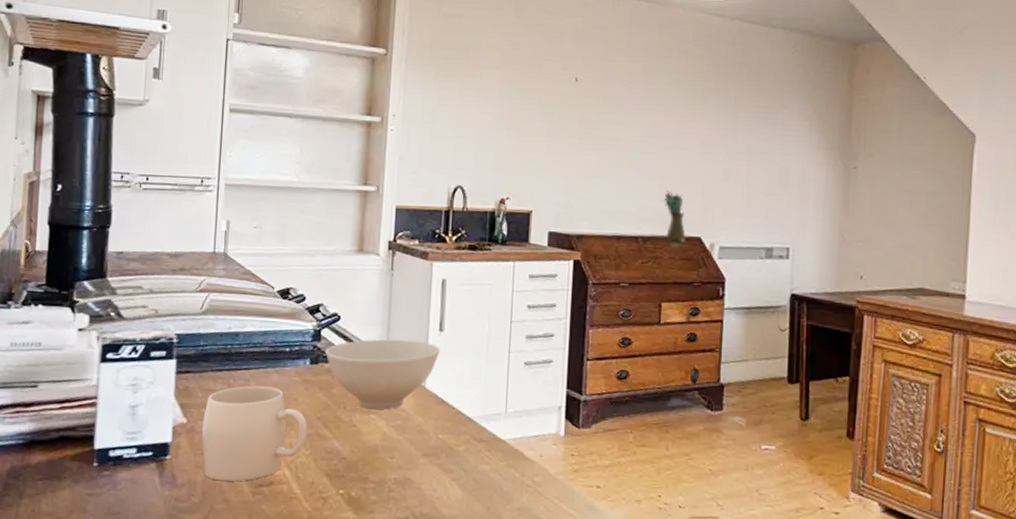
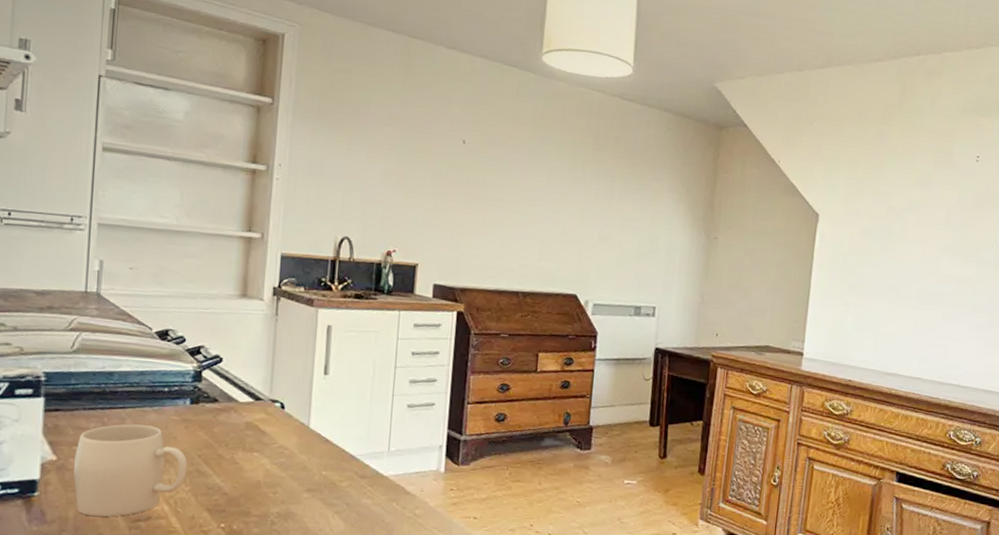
bowl: present [324,339,440,410] -> none [205,381,325,448]
vase: present [664,191,686,248] -> none [544,251,563,303]

